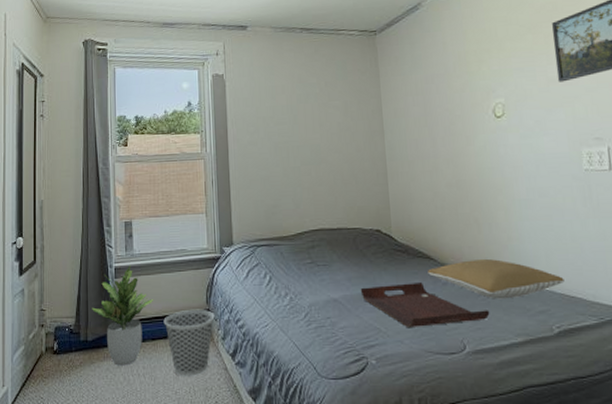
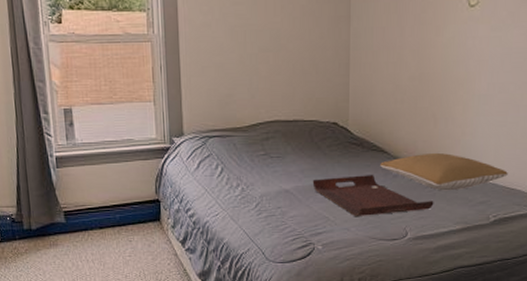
potted plant: present [92,264,154,366] -> none [33,154,100,253]
wastebasket: present [163,309,215,376] -> none [111,199,165,262]

